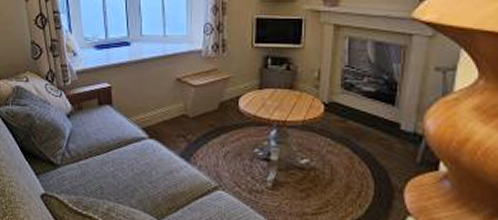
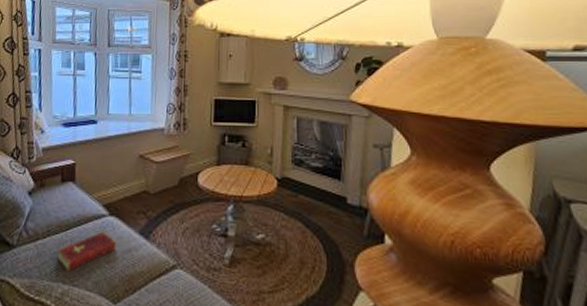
hardcover book: none [99,153,158,191] -> present [56,231,117,272]

